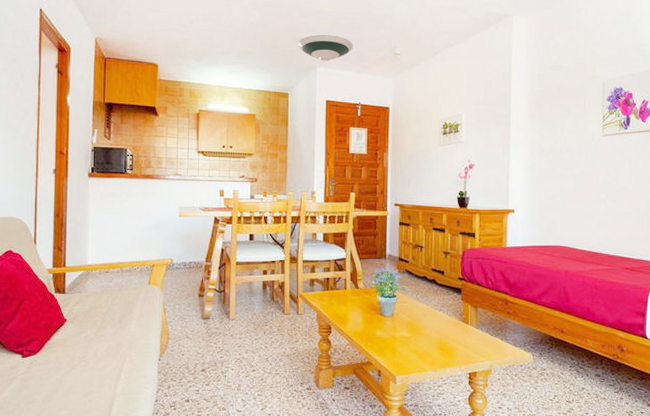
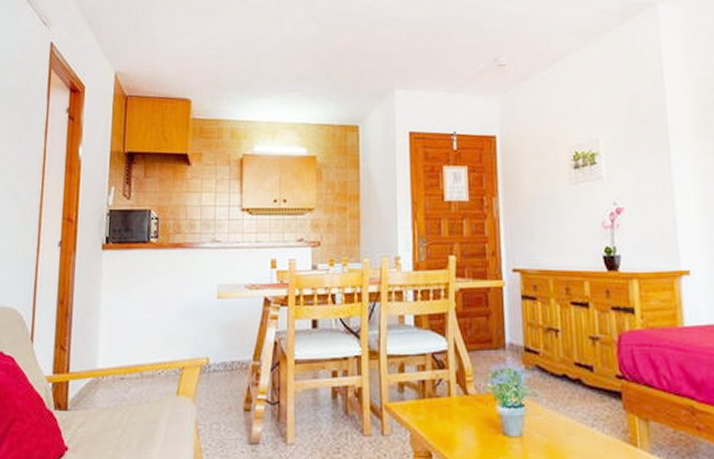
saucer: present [297,35,354,61] -> none [368,47,443,81]

